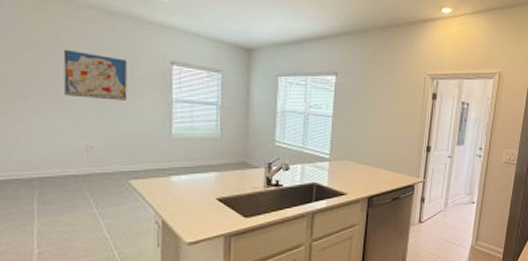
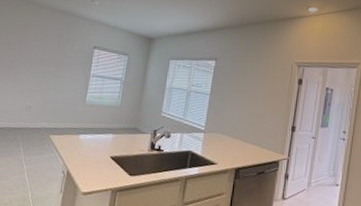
wall art: present [63,49,128,101] -> none [20,36,65,74]

